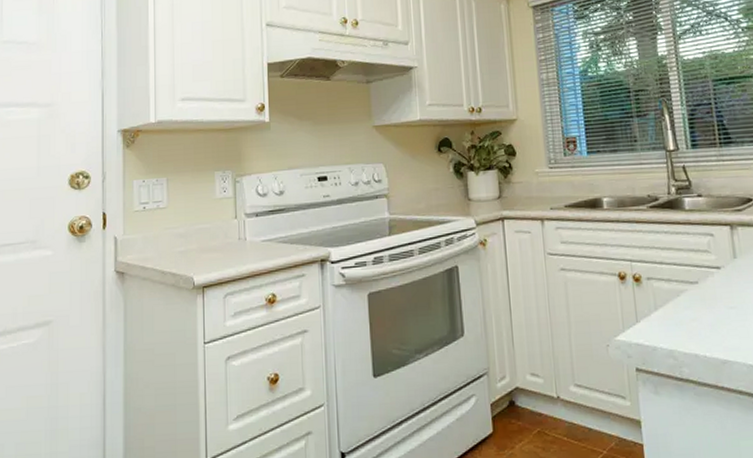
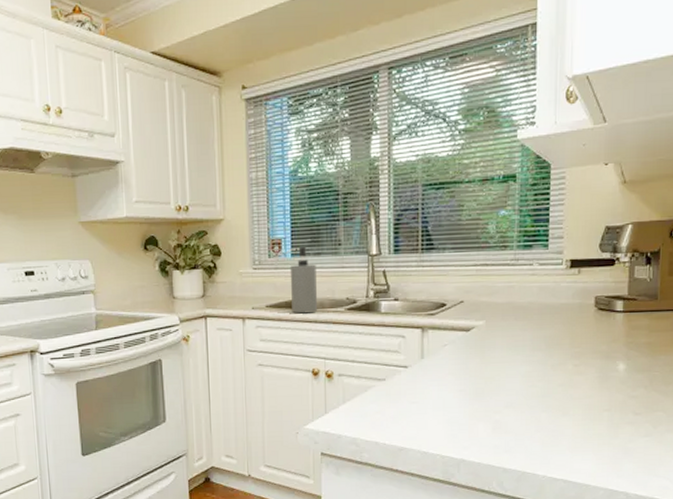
soap dispenser: none [581,143,619,213] -> present [285,246,318,314]

